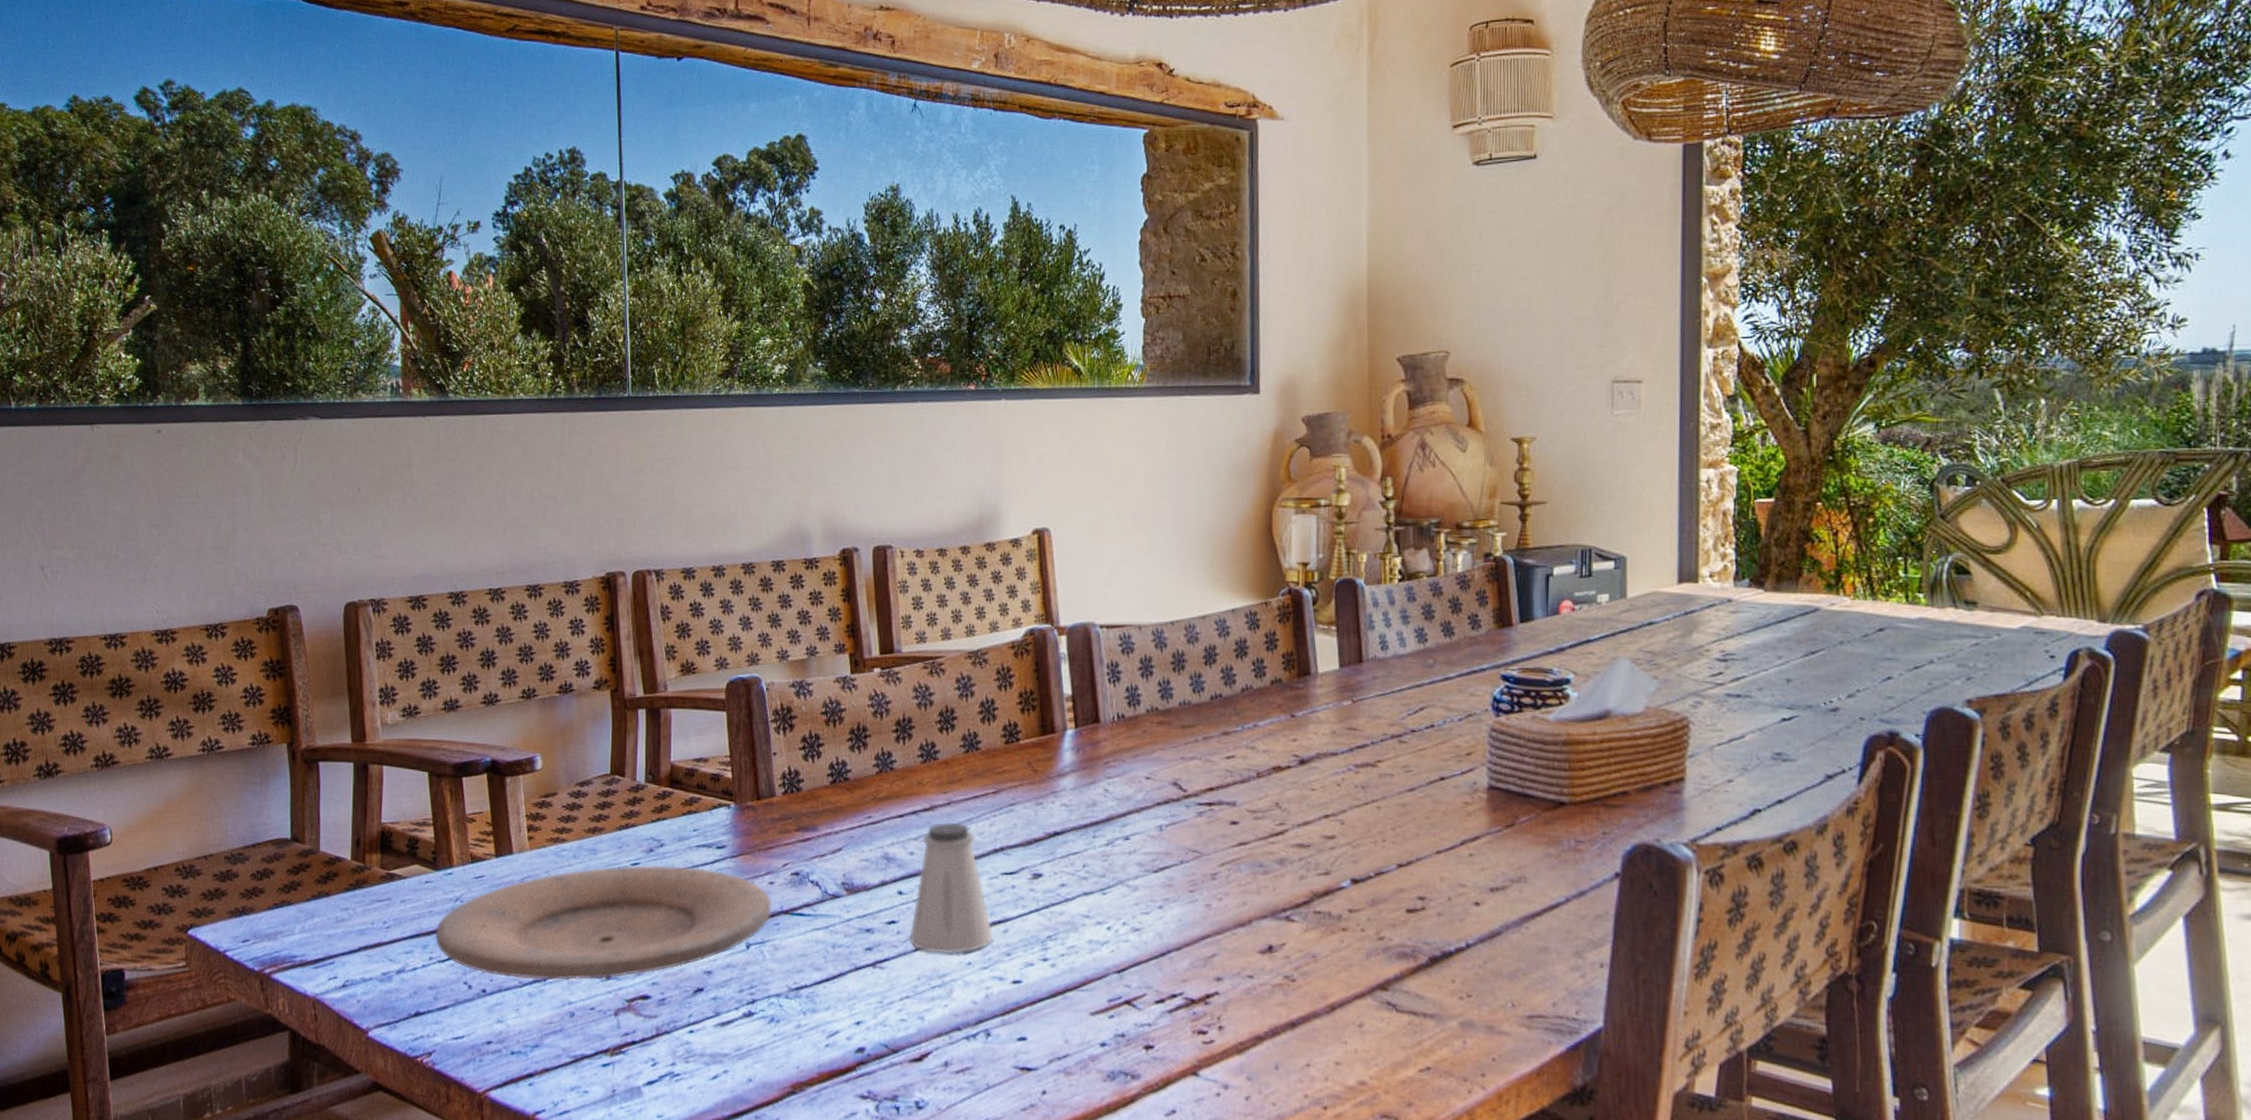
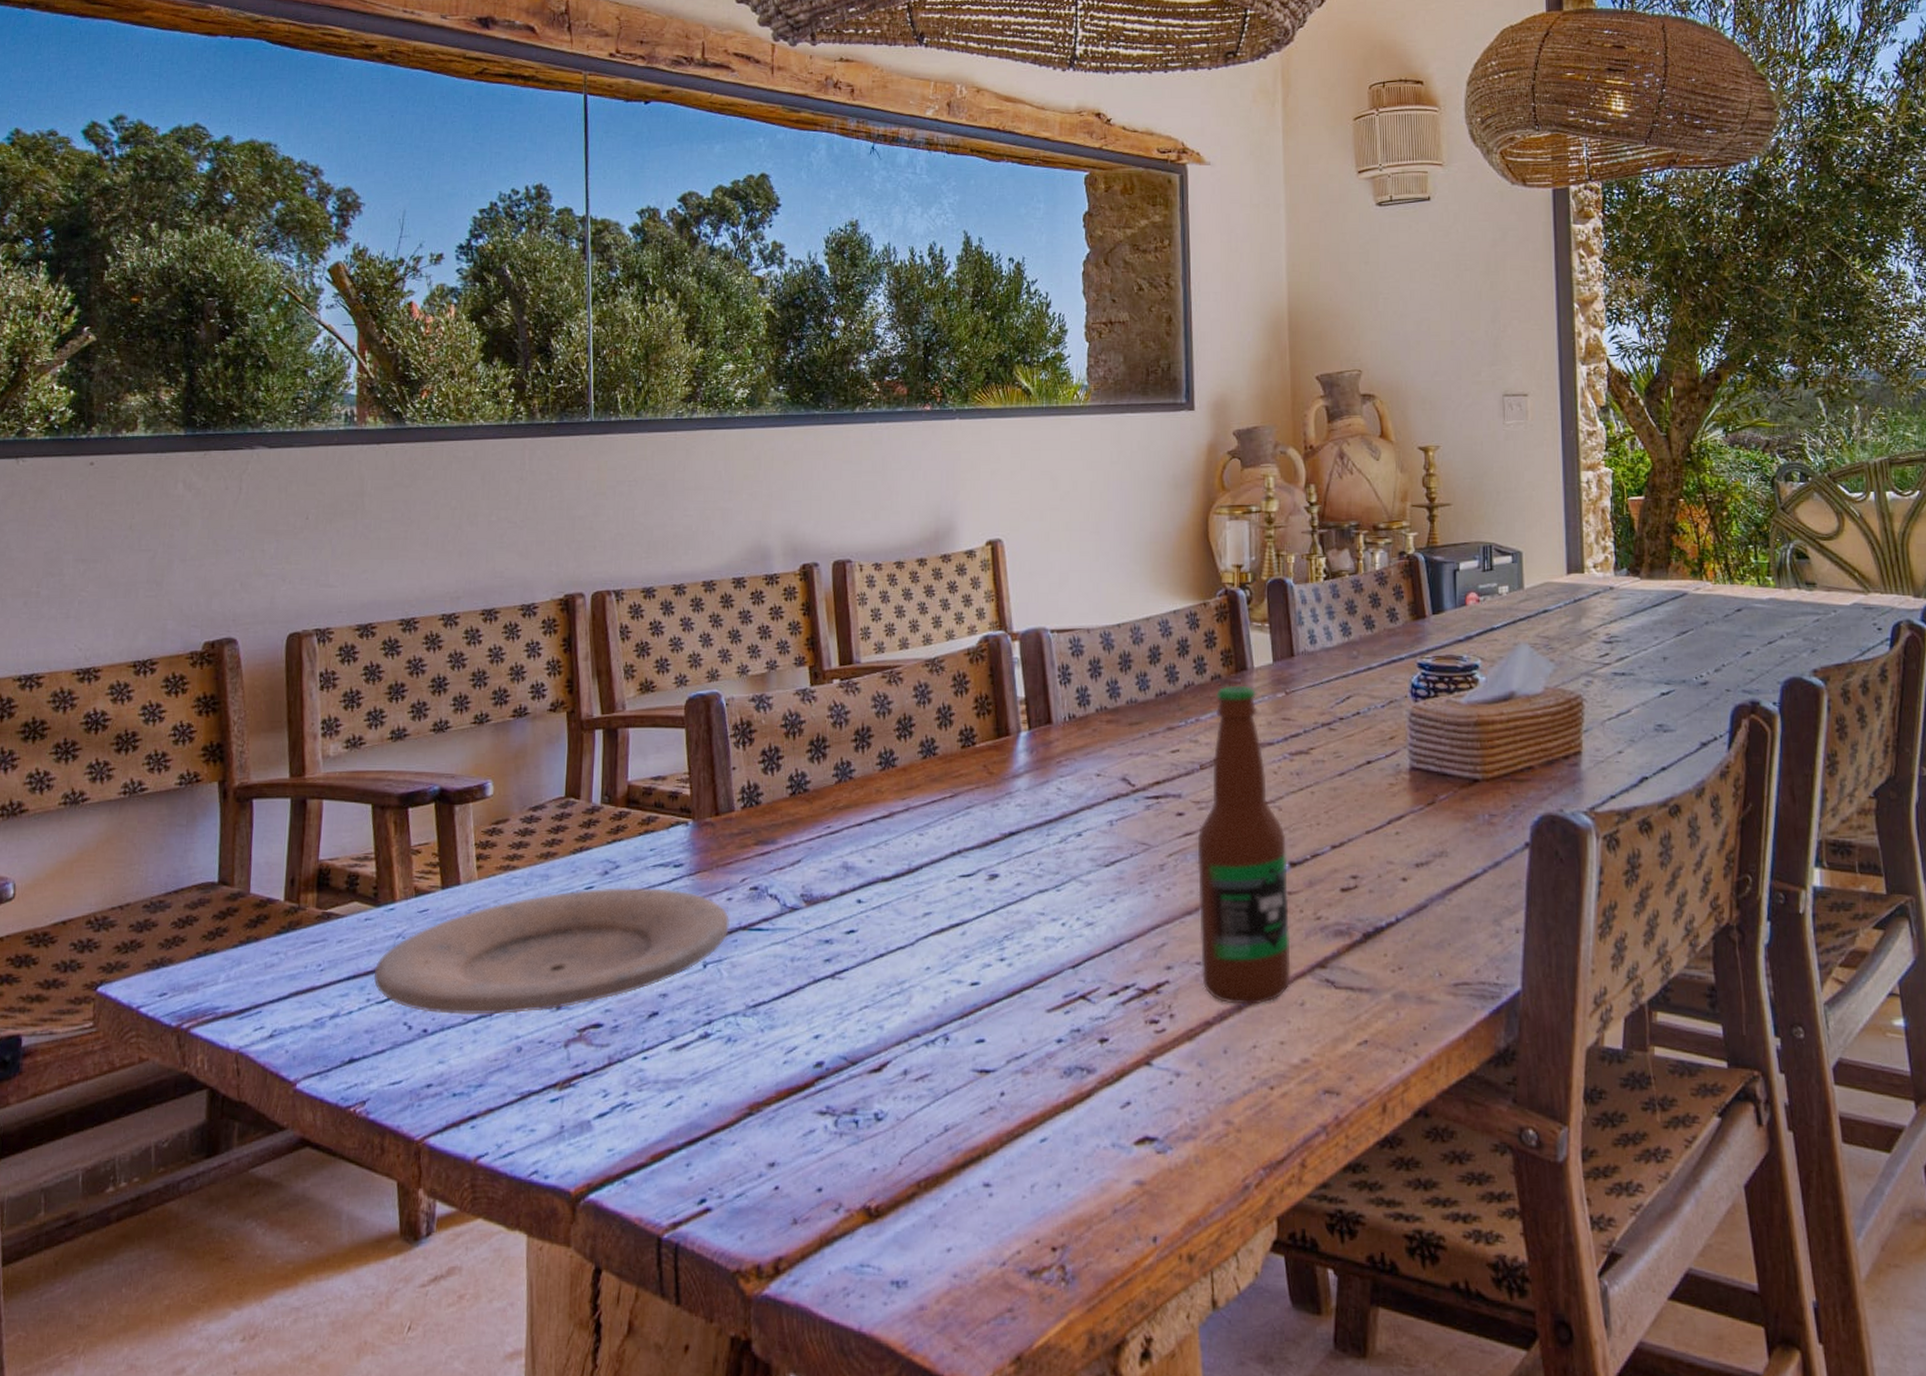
saltshaker: present [909,821,994,955] -> none [868,827,952,961]
bottle: none [1251,690,1350,1023] -> present [1197,685,1291,1005]

